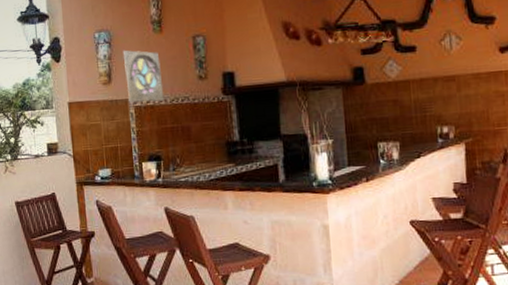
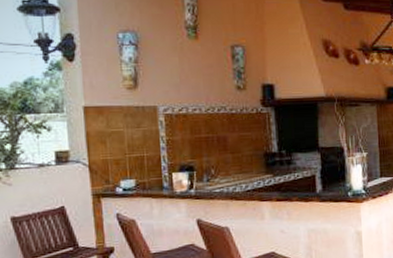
wall ornament: present [122,50,164,102] -> none [151,54,199,110]

